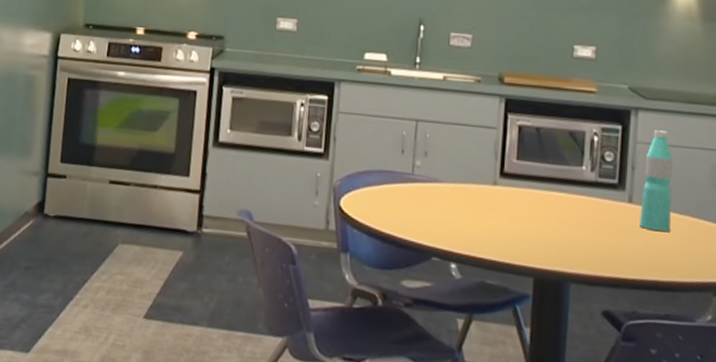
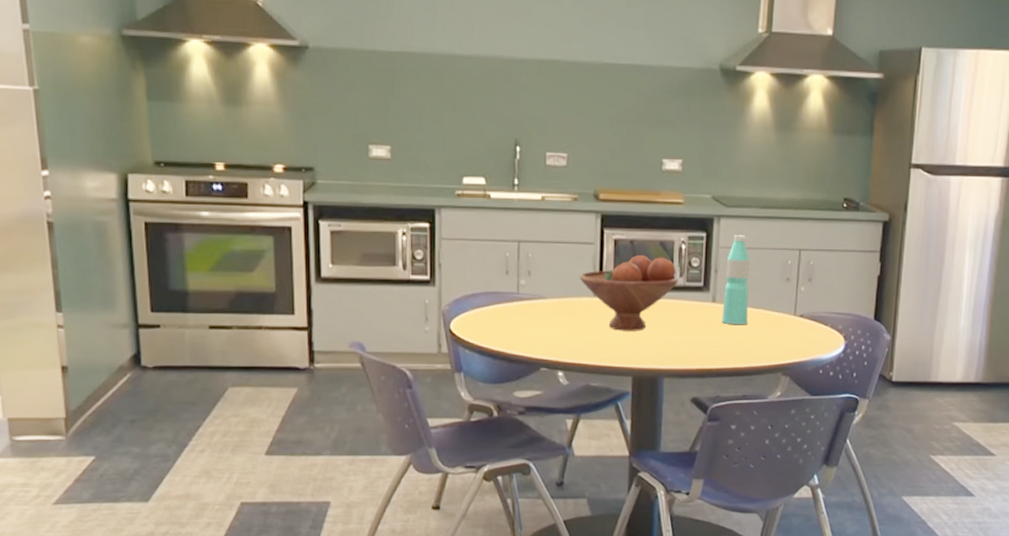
fruit bowl: none [479,144,589,228] -> present [579,255,678,331]

